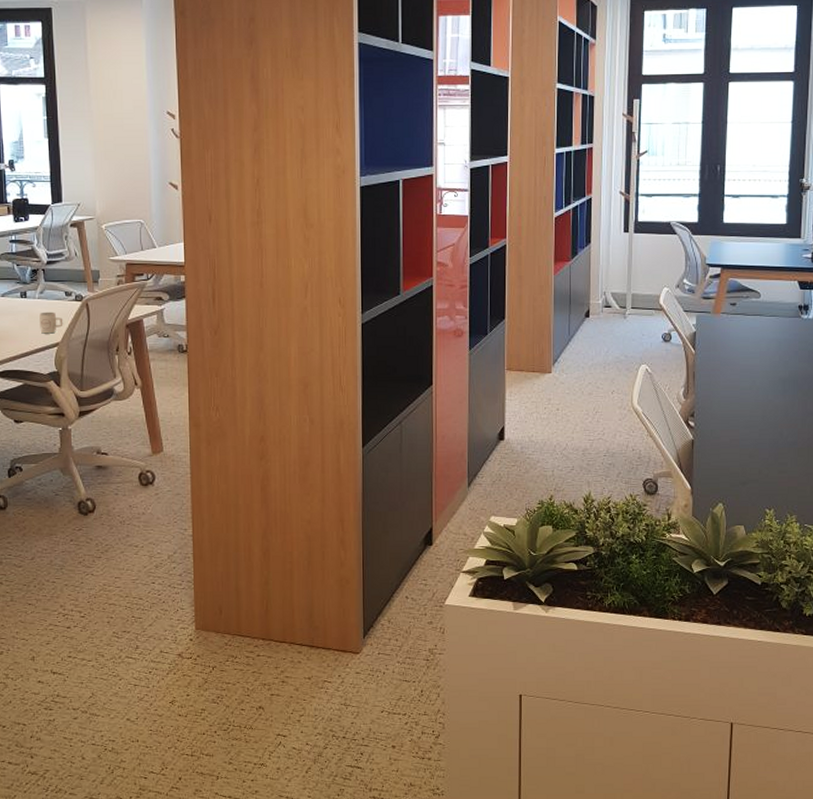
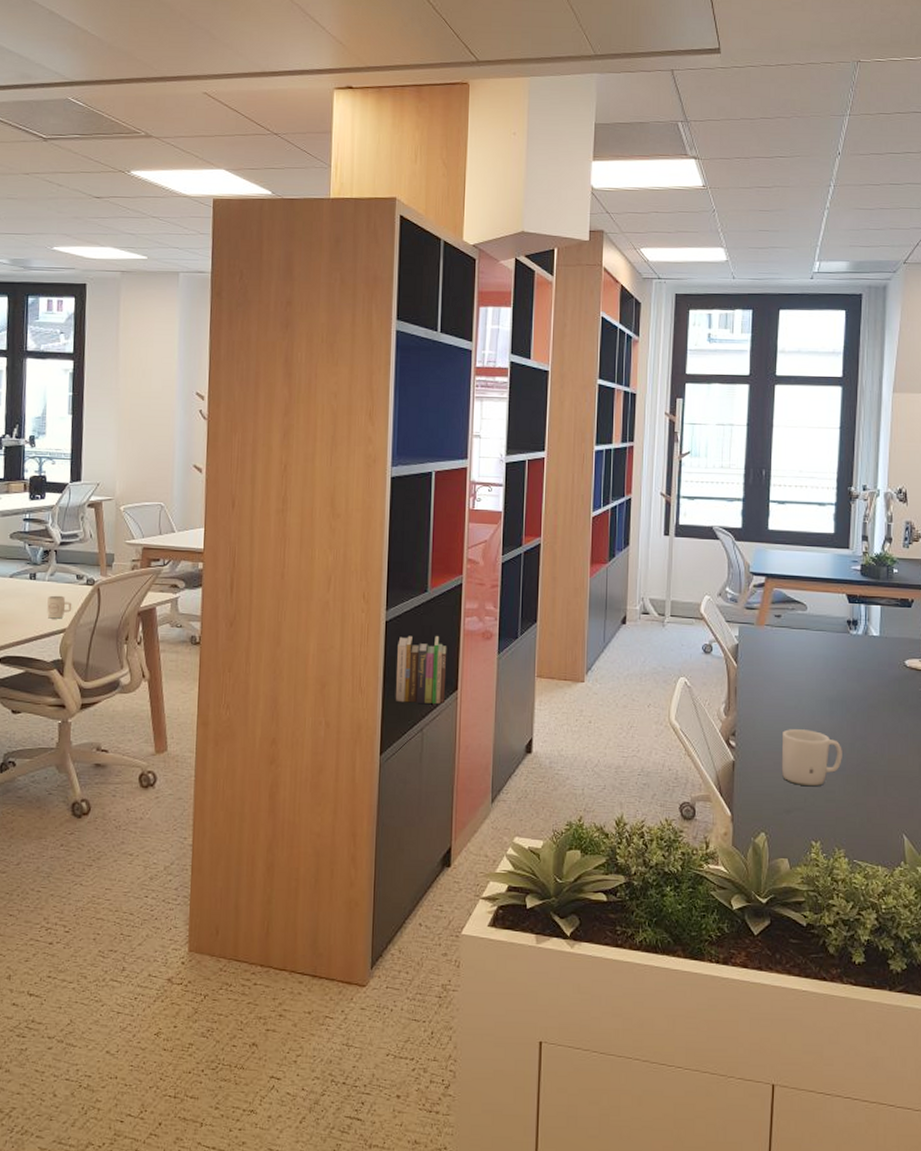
books: none [373,336,421,399] -> present [395,635,447,704]
mug: none [737,408,794,460] -> present [781,729,842,787]

